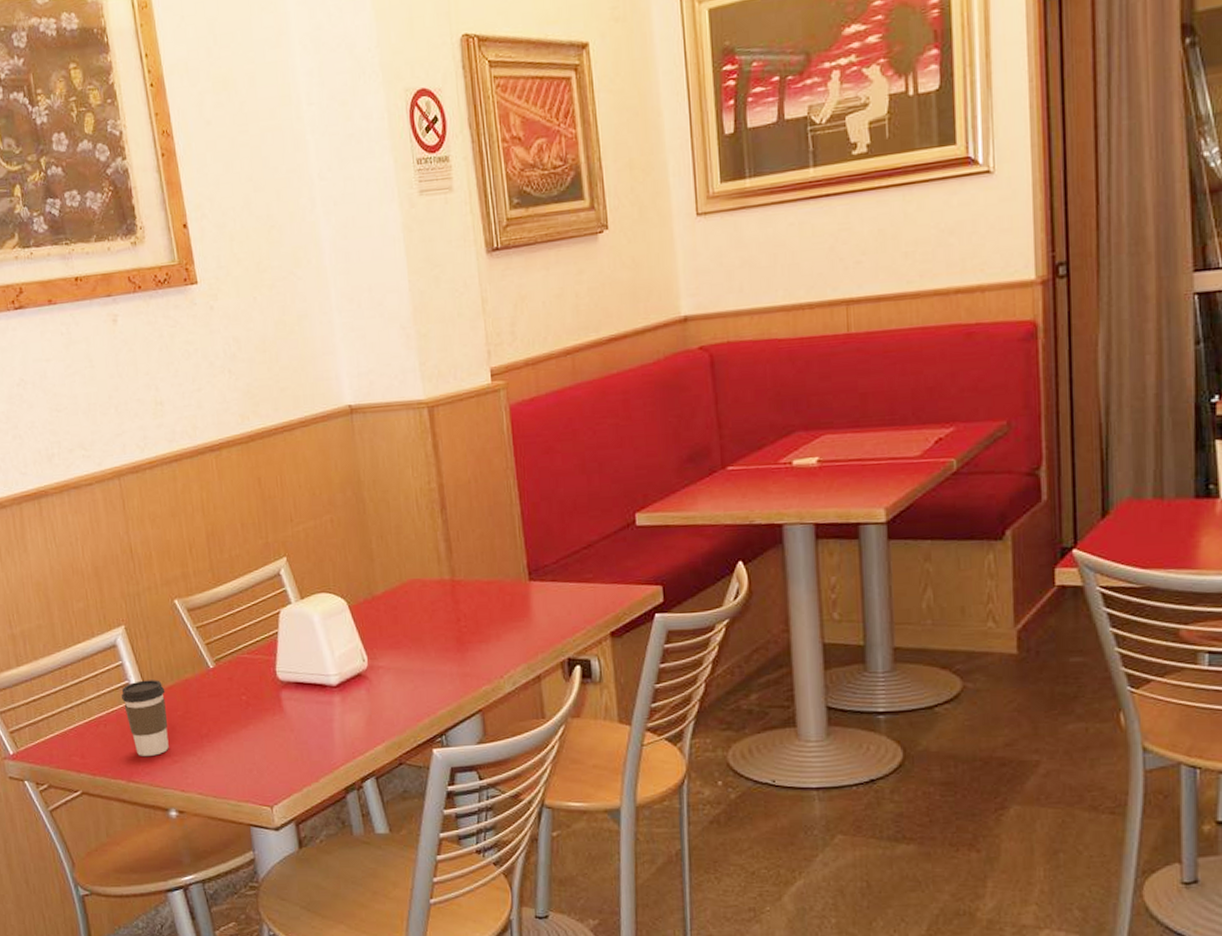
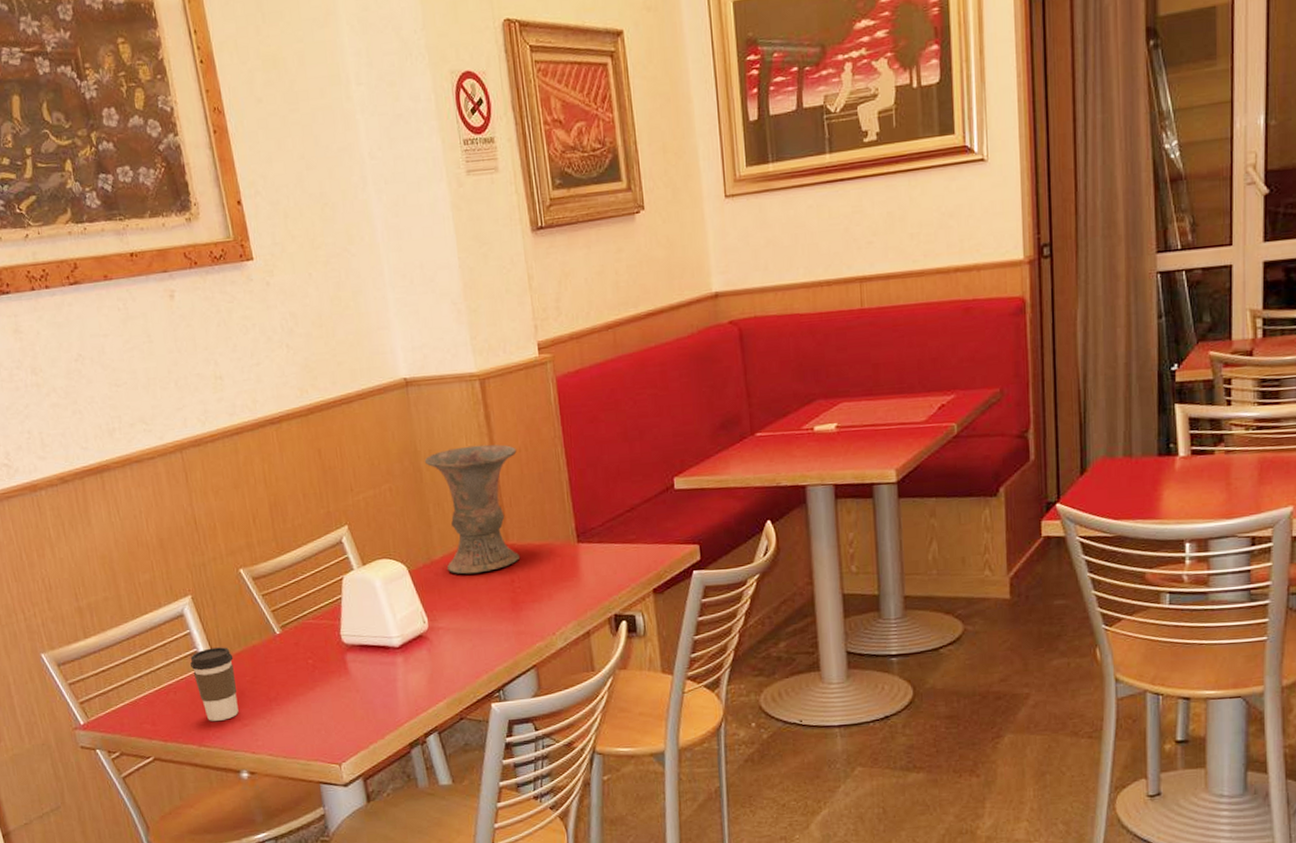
vase: none [368,475,468,611] -> present [424,444,521,575]

